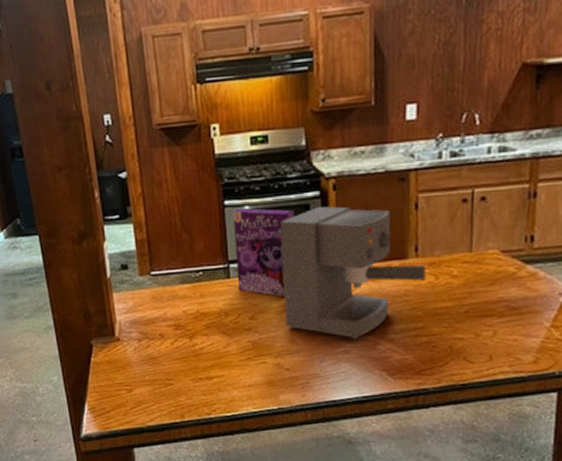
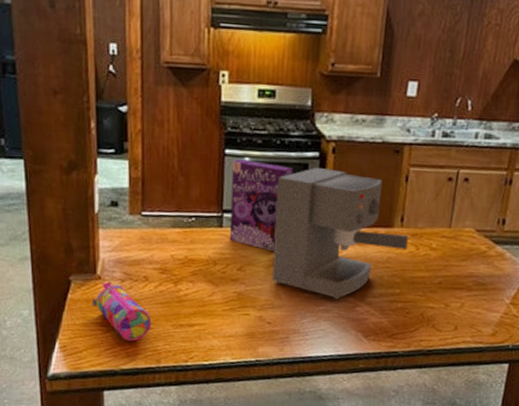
pencil case: none [113,342,172,398] -> present [92,281,152,342]

